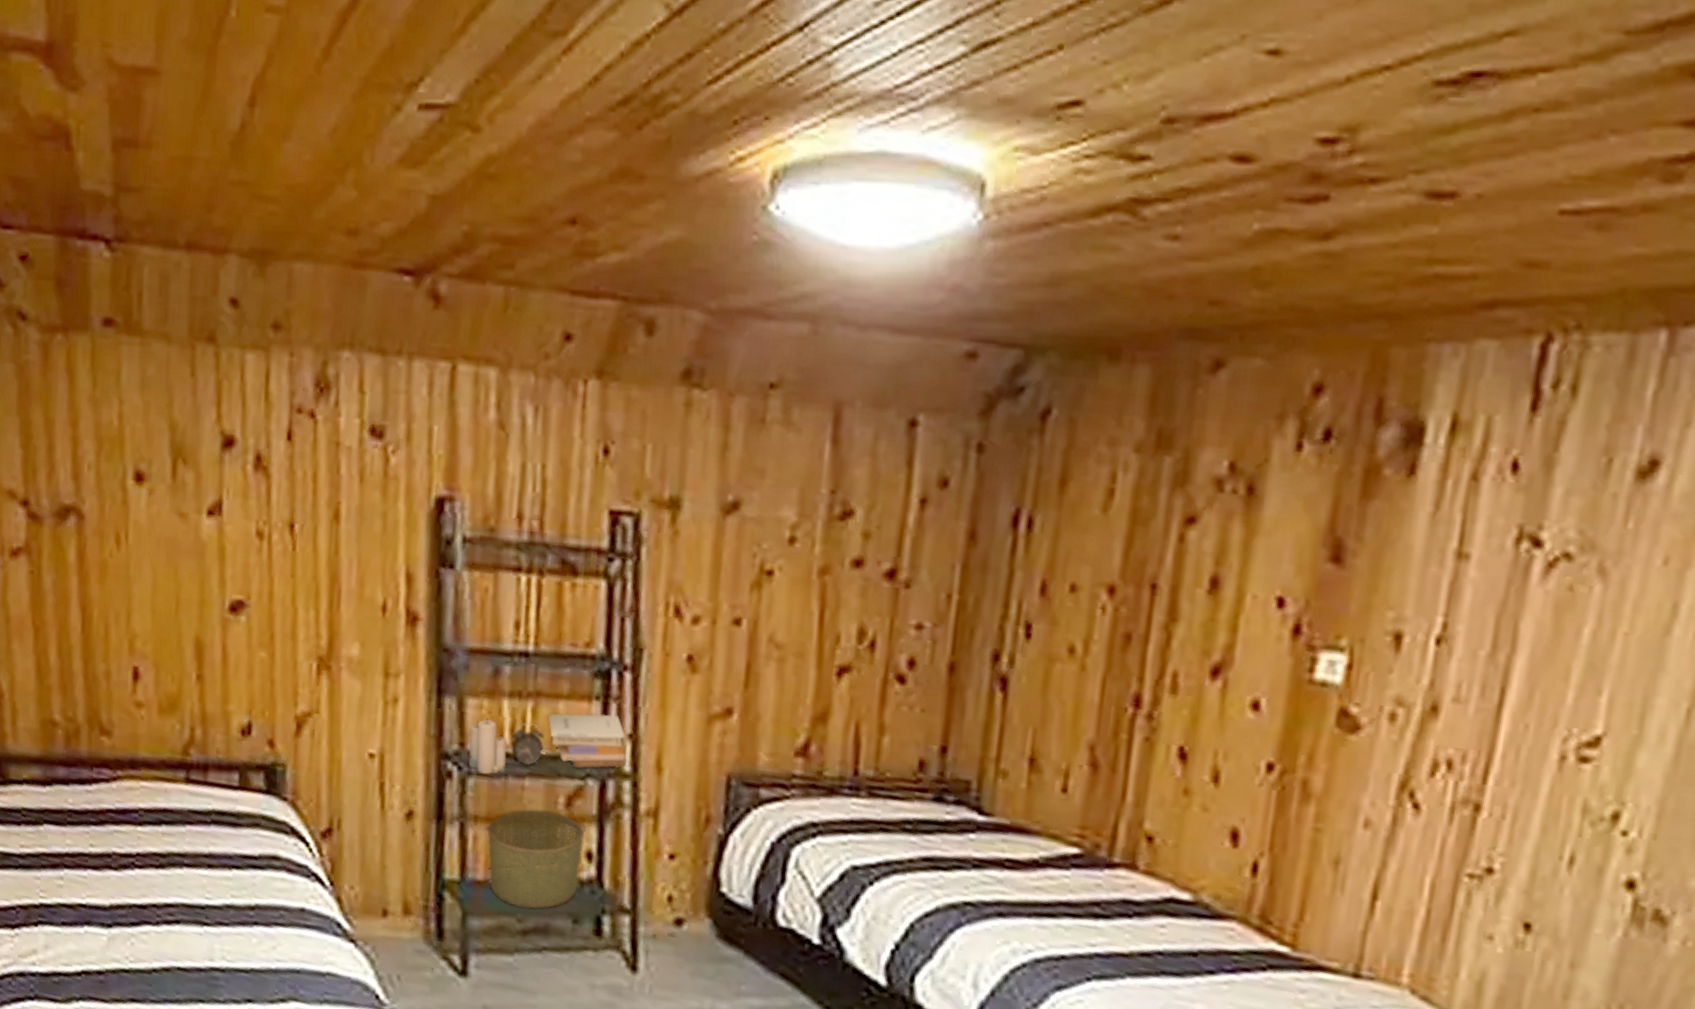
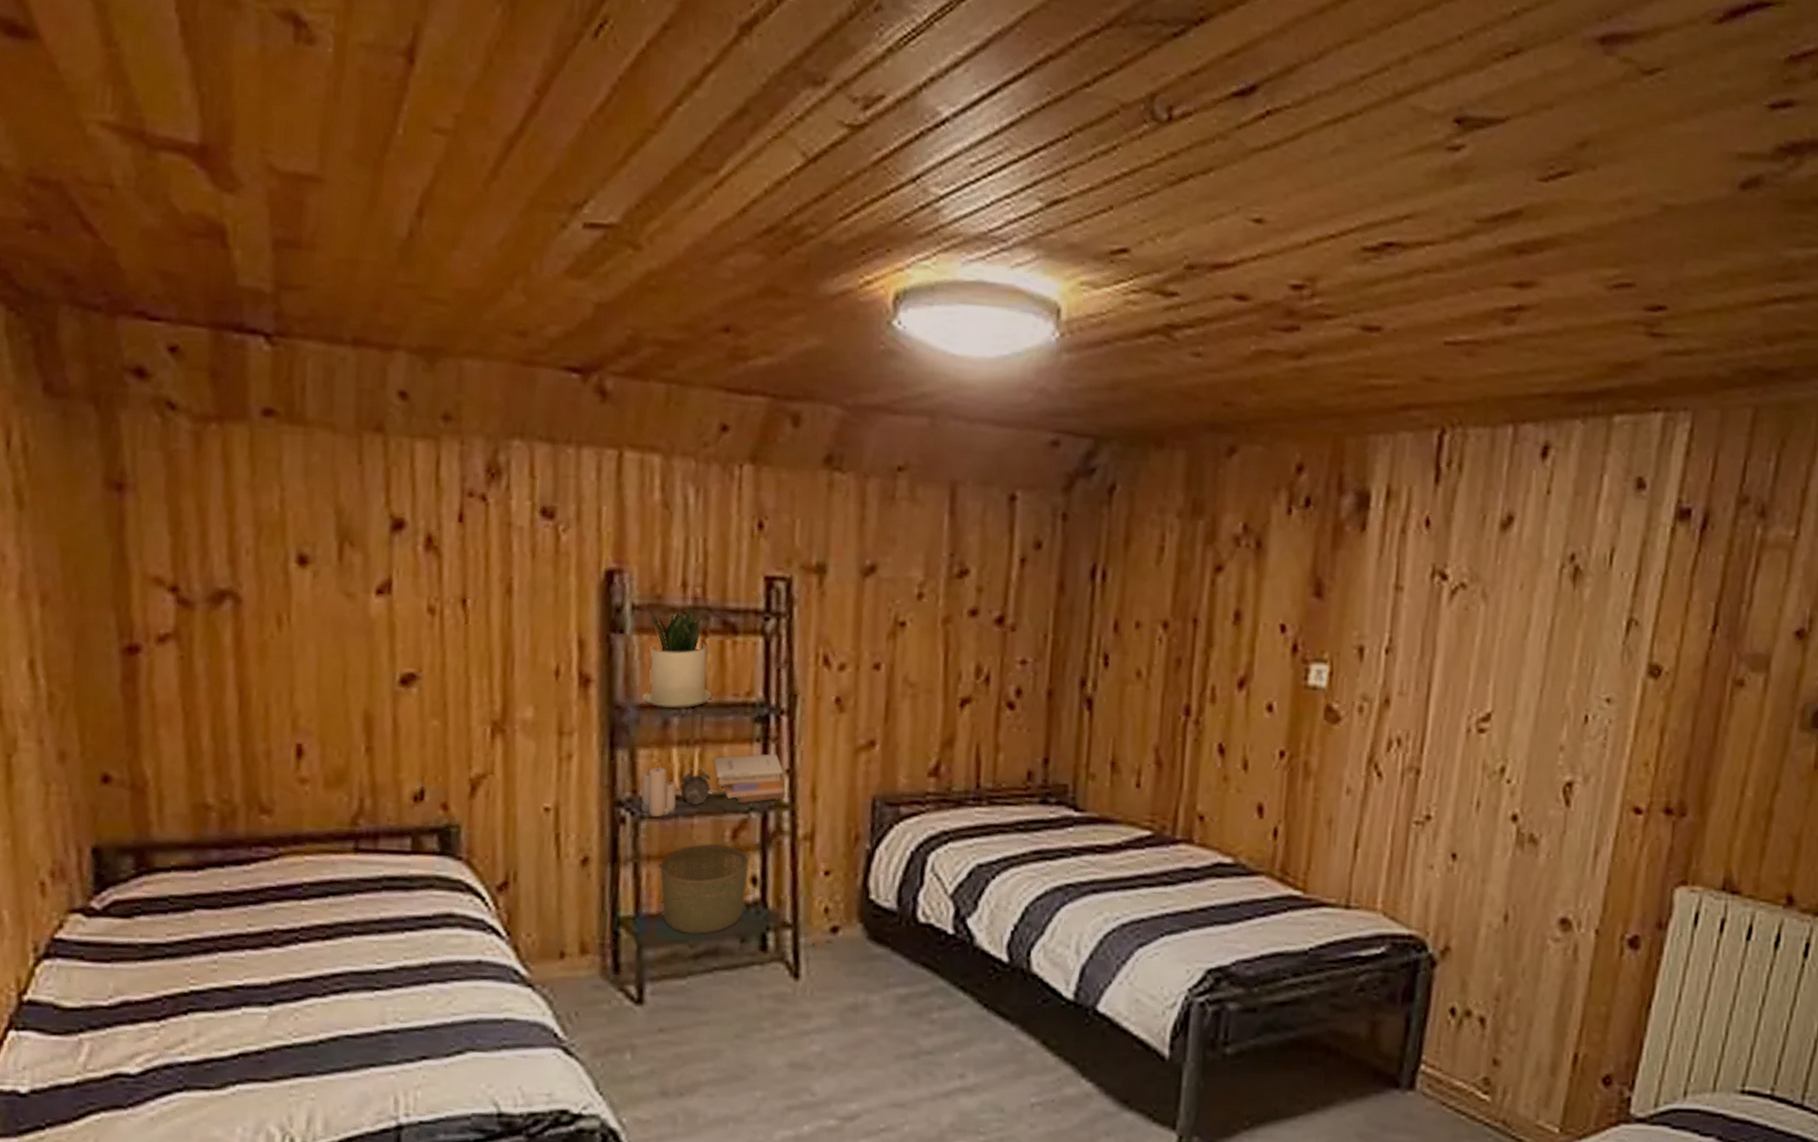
planter: none [472,541,548,656] -> present [642,606,712,709]

